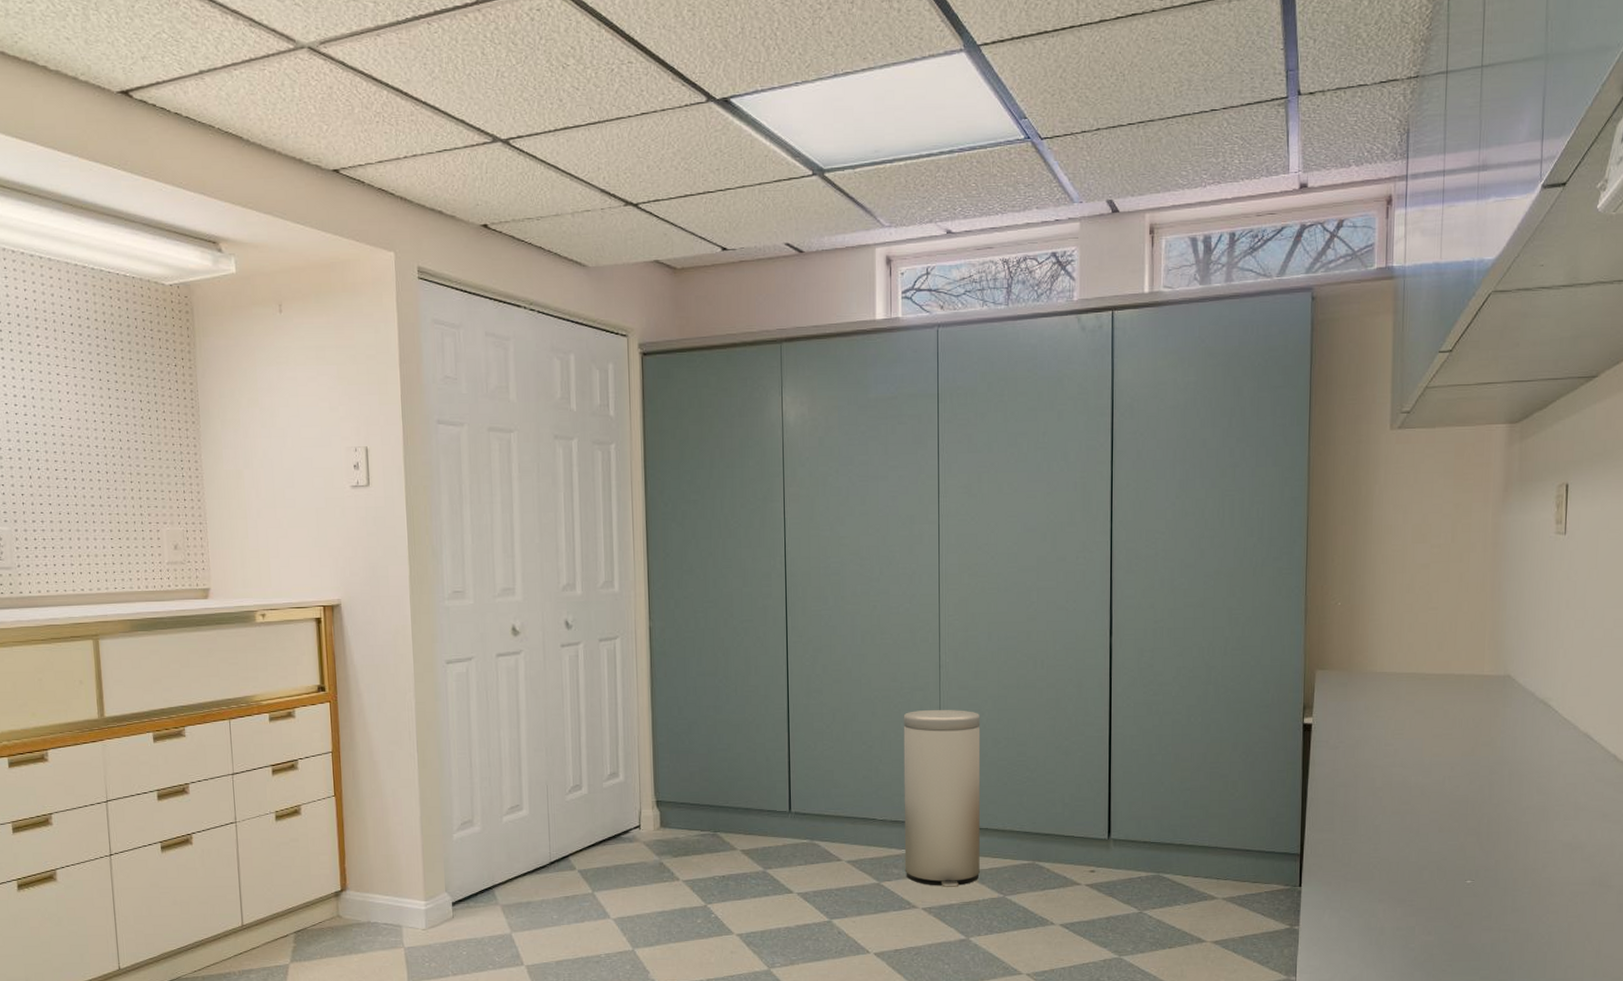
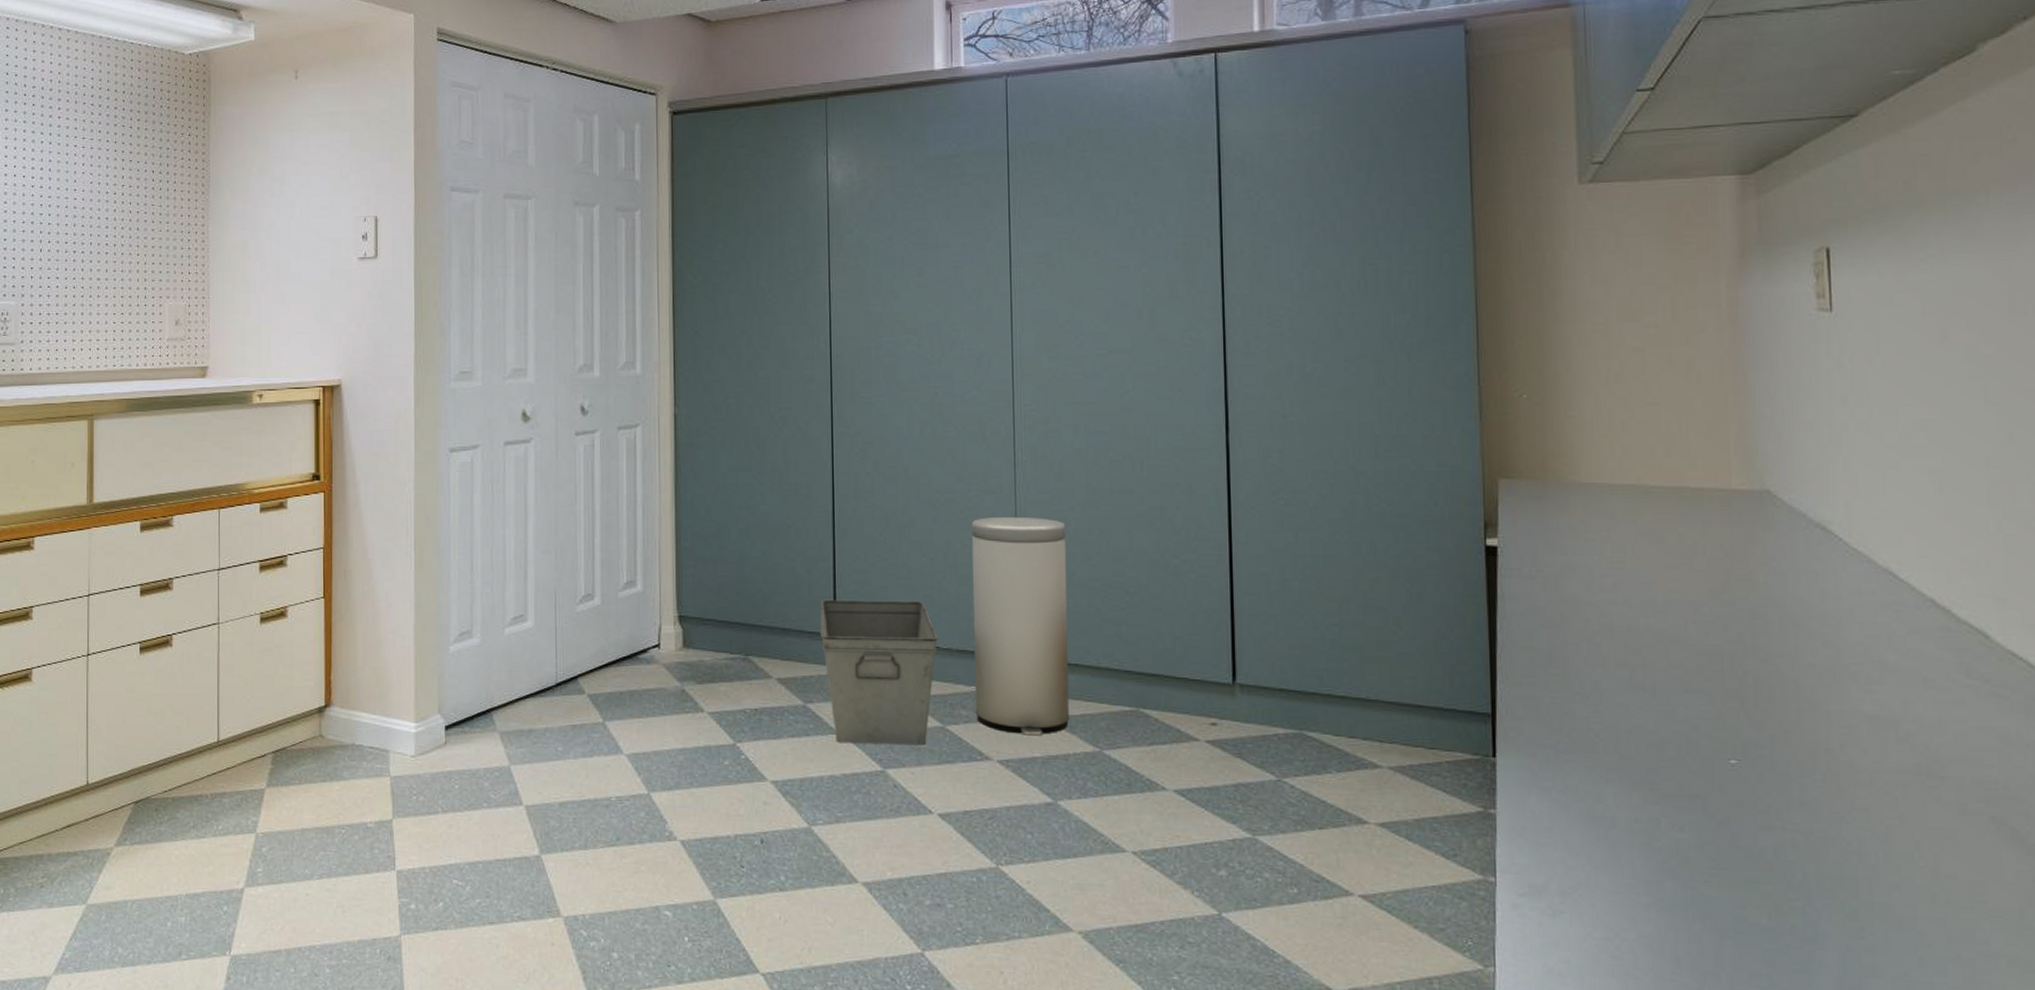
storage bin: none [777,781,875,900] -> present [819,599,938,744]

